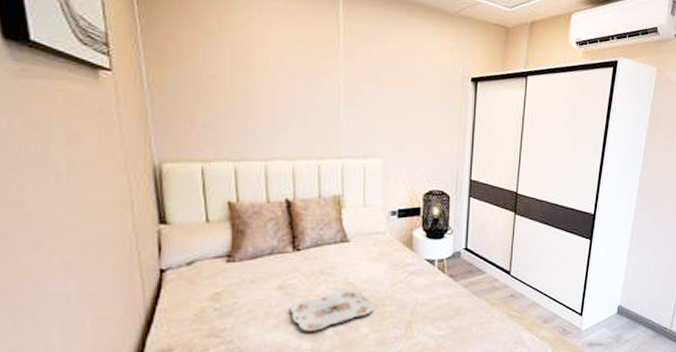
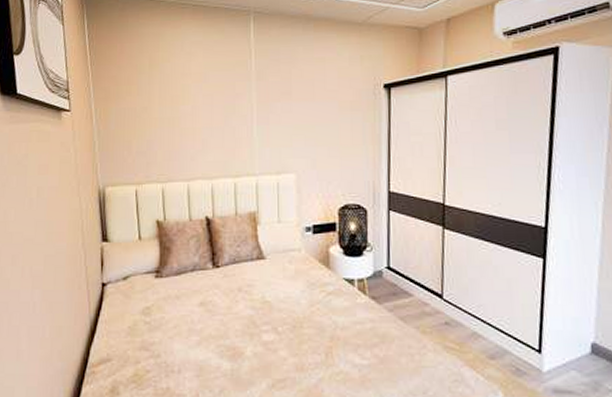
serving tray: present [289,289,375,332] -> none [210,309,292,351]

